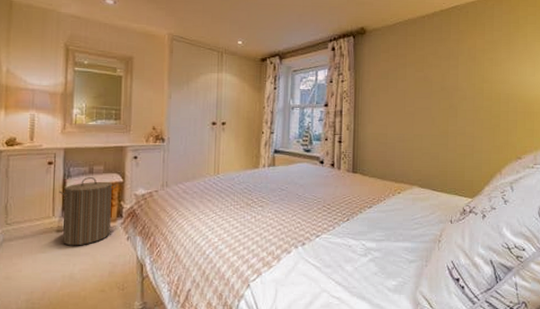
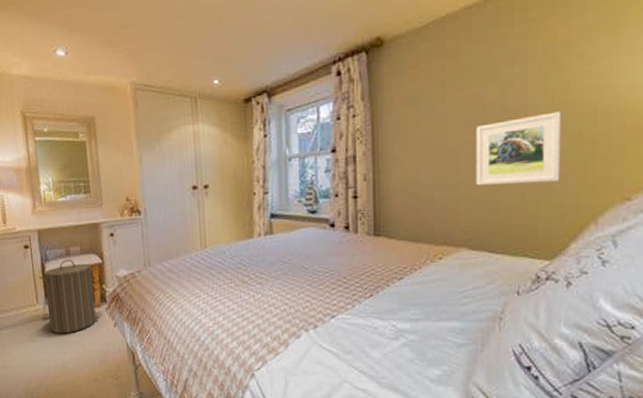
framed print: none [424,94,479,143] -> present [476,111,562,186]

